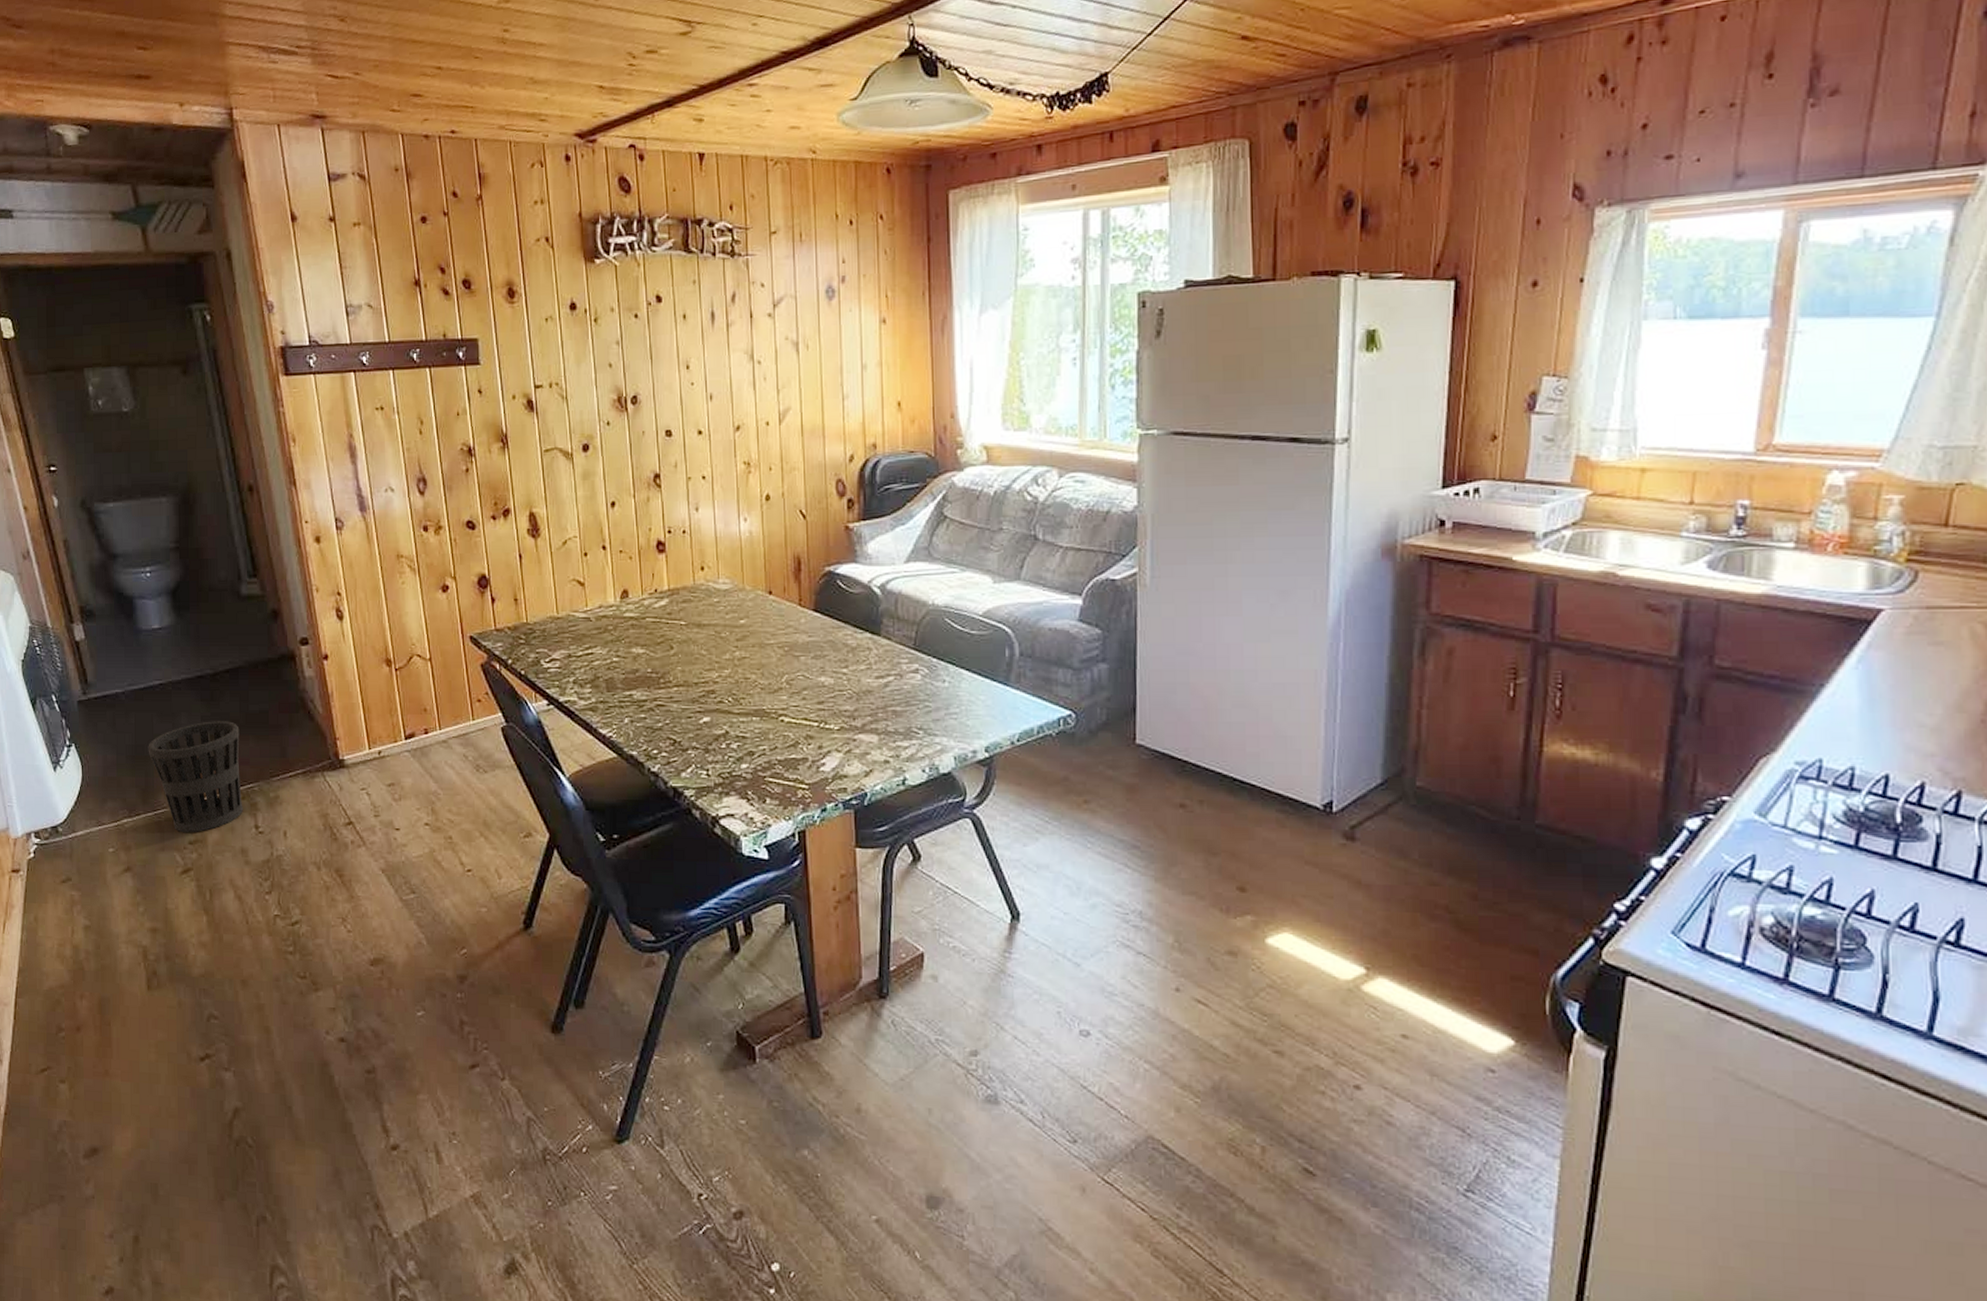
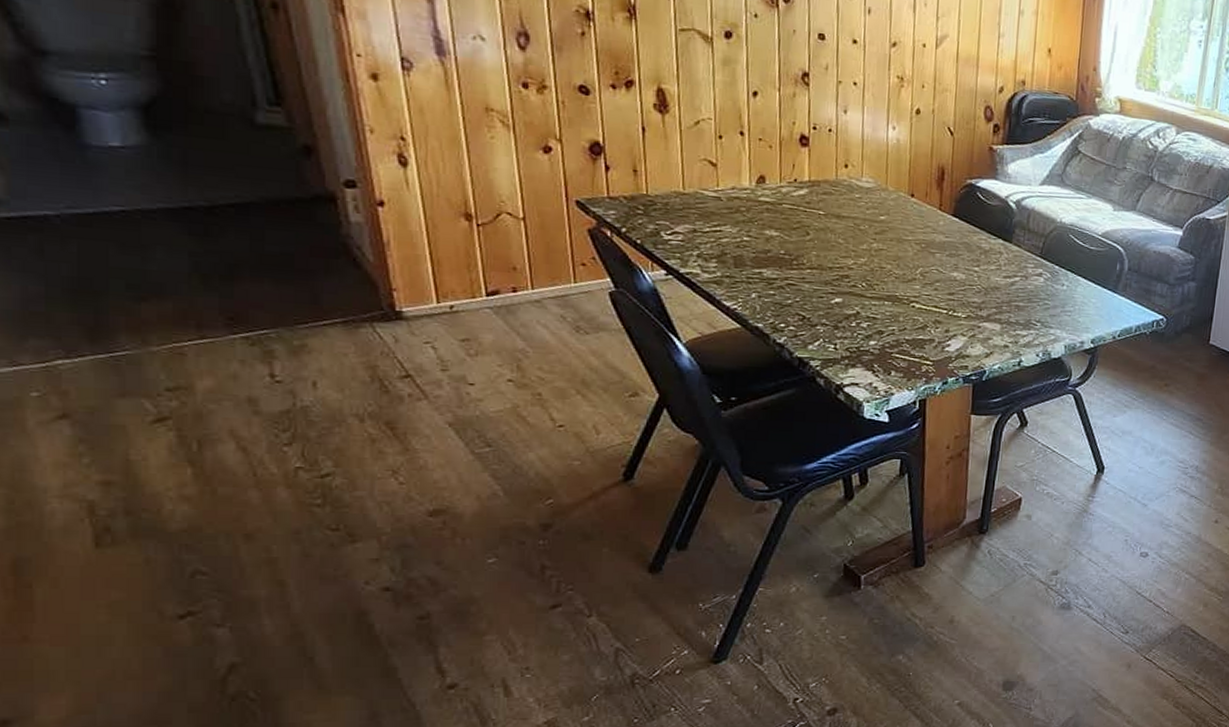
wastebasket: present [148,721,243,833] -> none [99,258,252,379]

